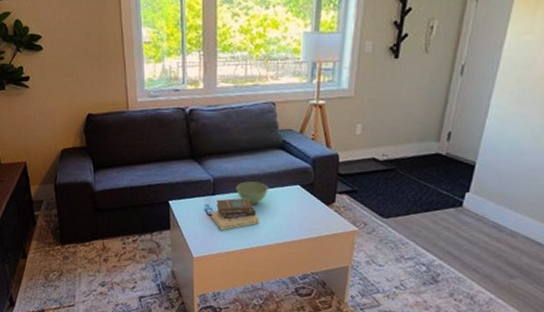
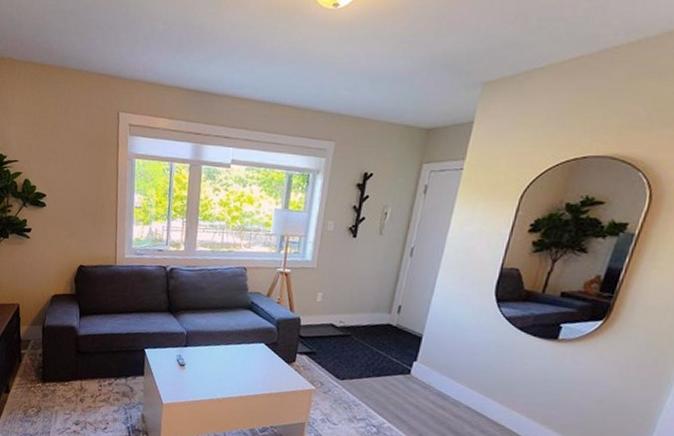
books: present [211,198,259,231] -> none [182,351,226,381]
bowl: present [236,181,269,205] -> none [206,336,236,359]

